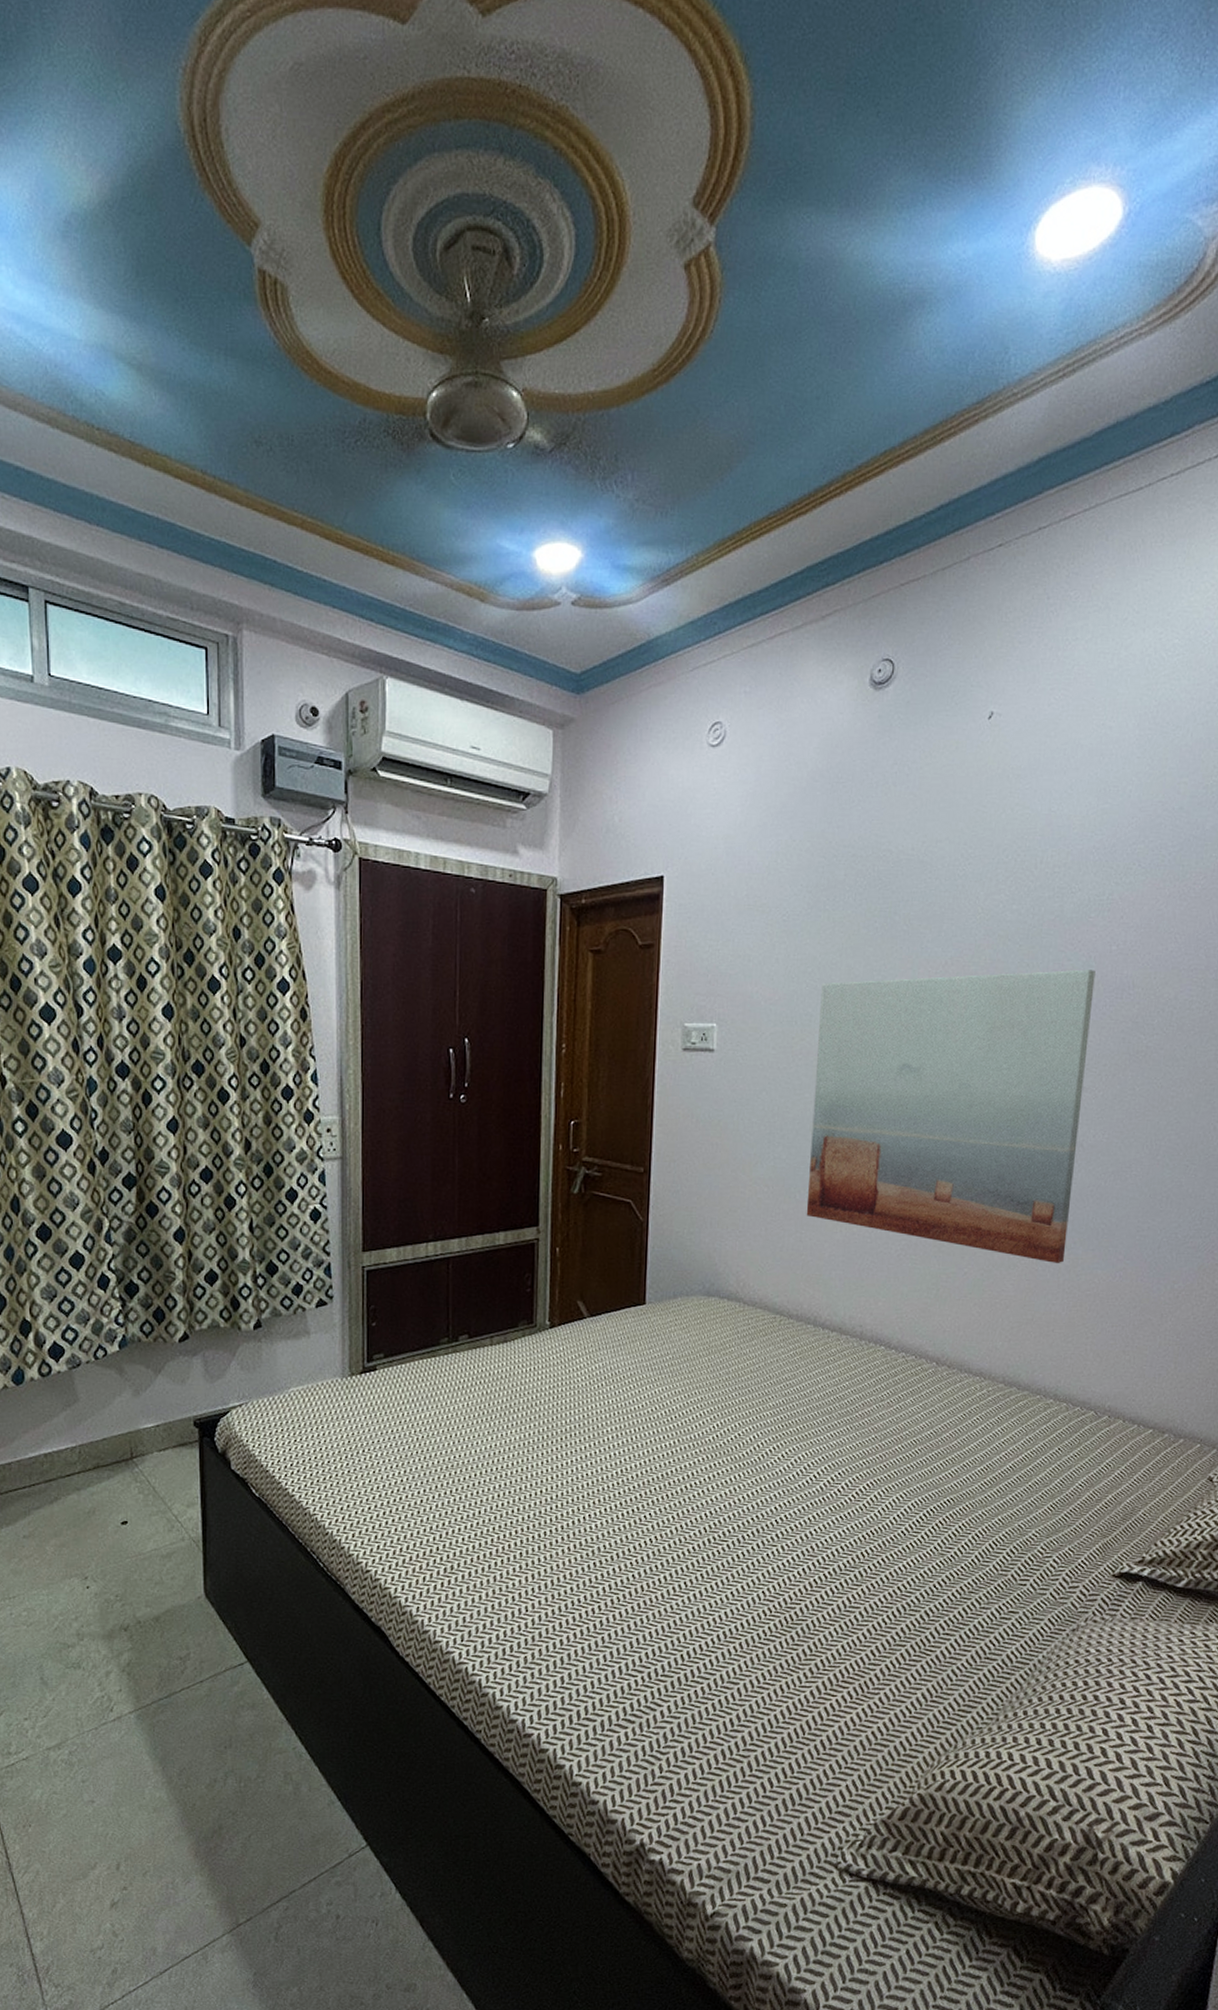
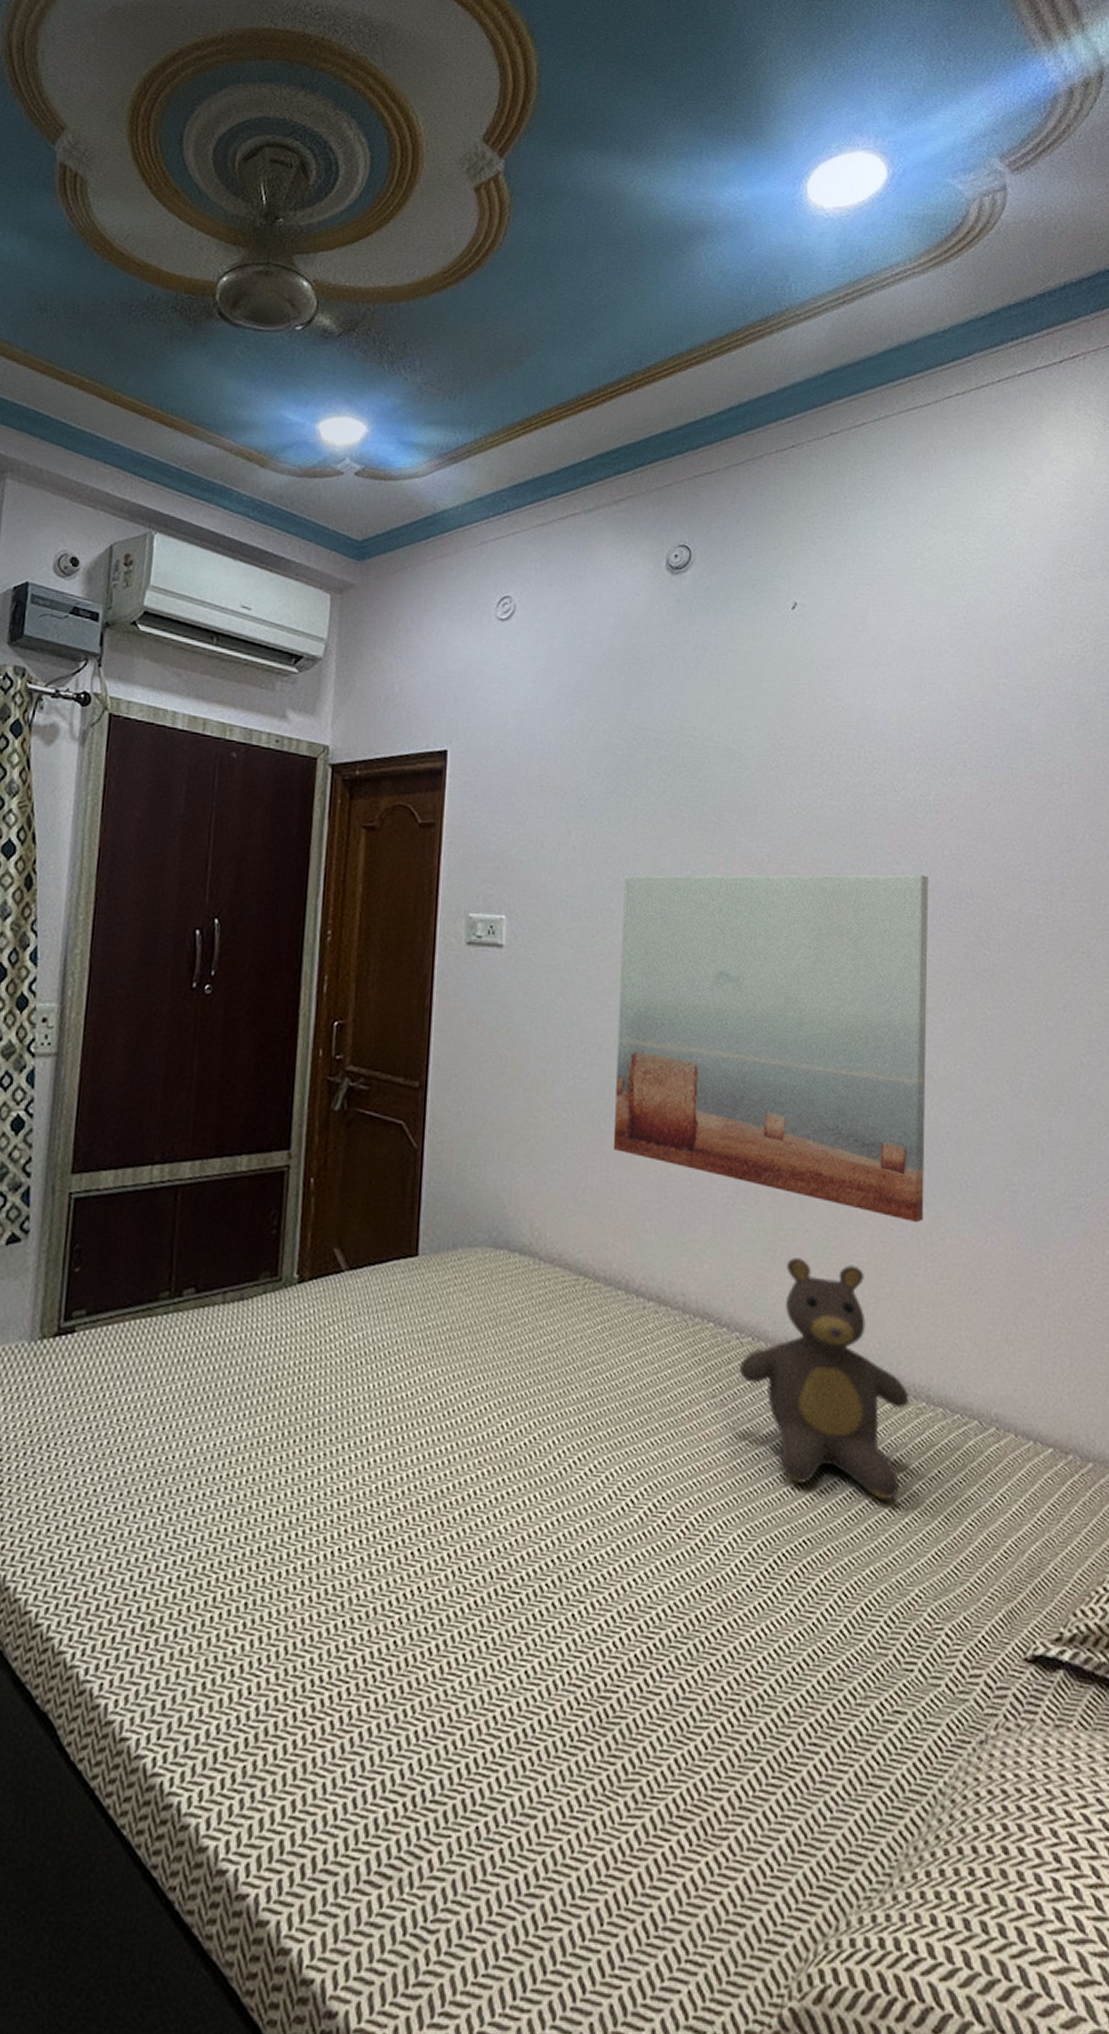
teddy bear: none [904,1295,1040,1471] -> present [740,1258,910,1501]

